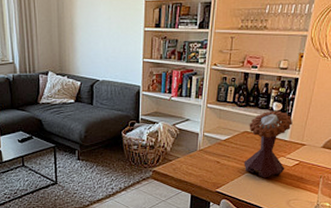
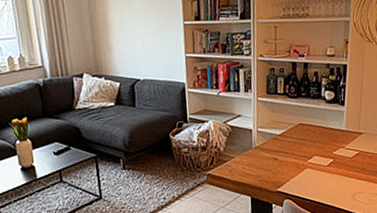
mushroom: present [244,110,293,178] -> none [302,99,347,173]

